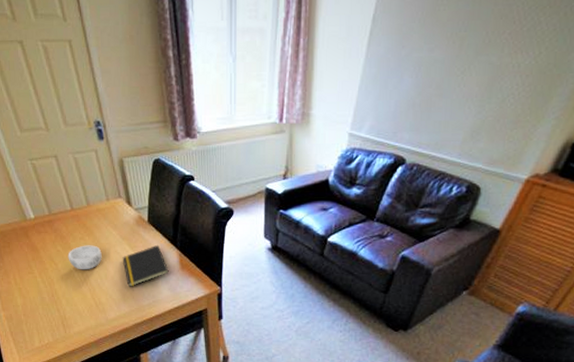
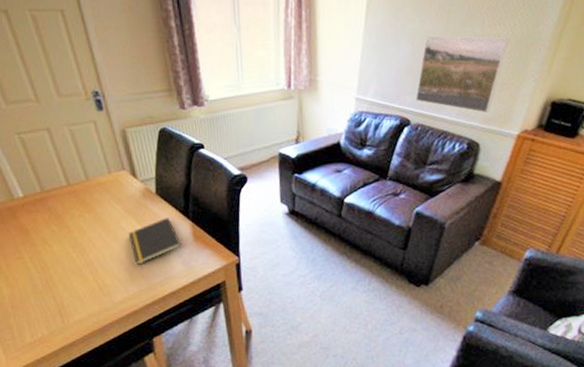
decorative bowl: present [68,245,102,270] -> none [64,222,105,251]
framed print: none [414,65,530,154] -> present [415,35,509,114]

